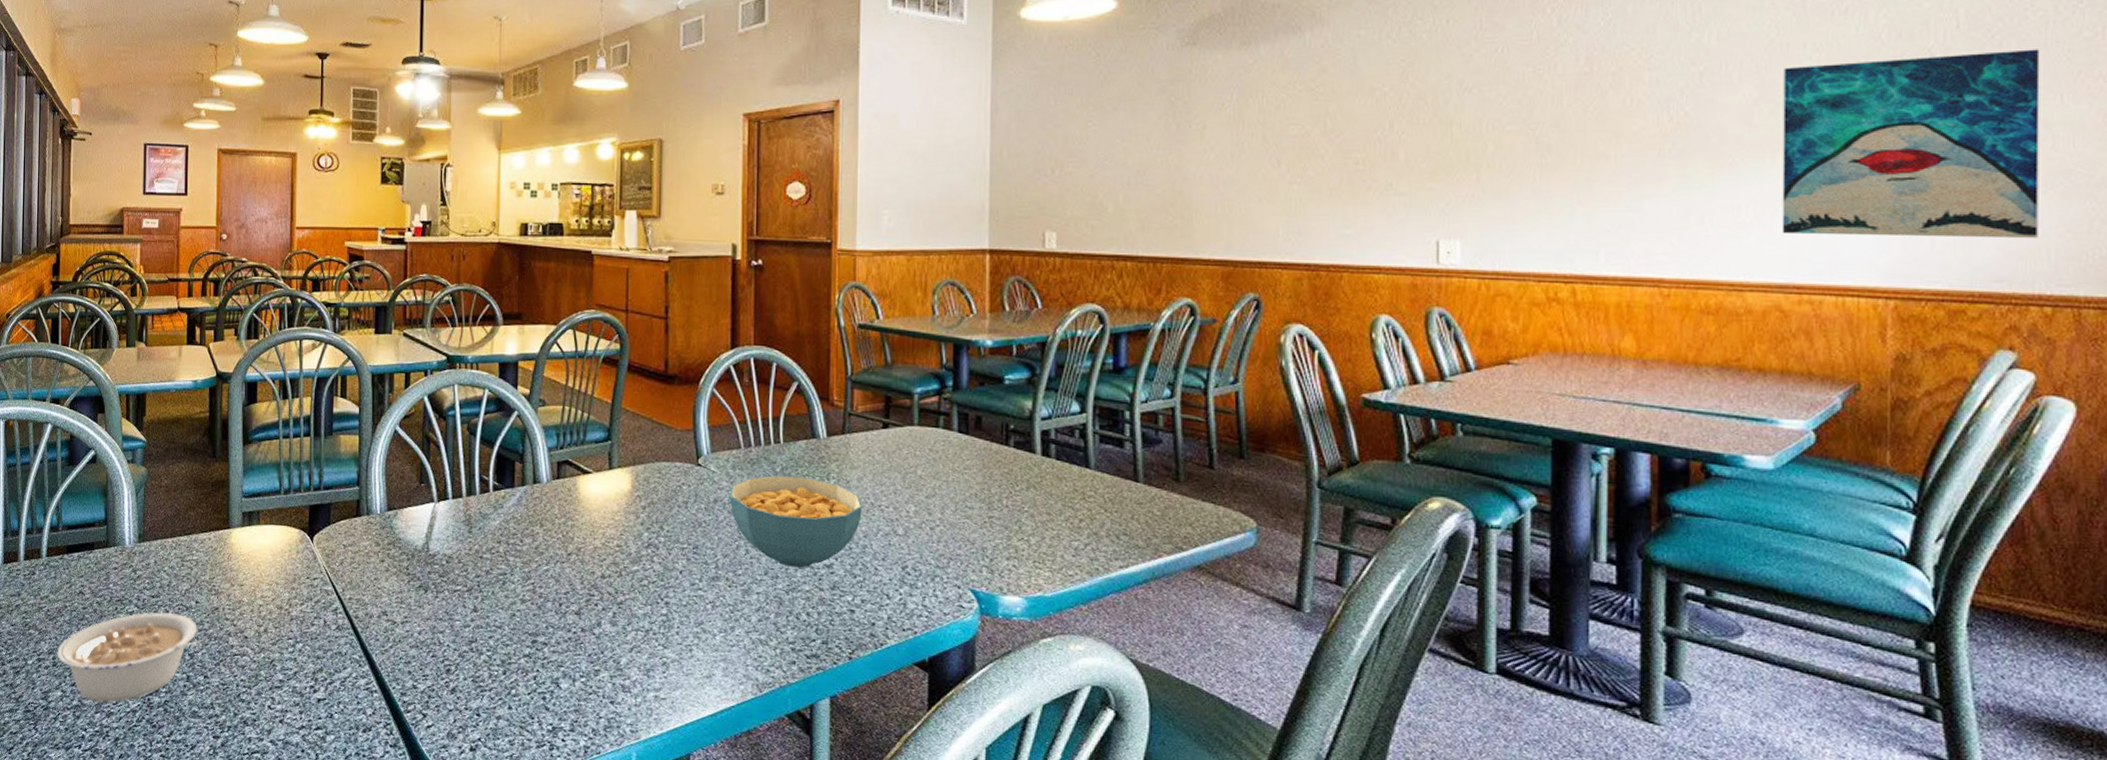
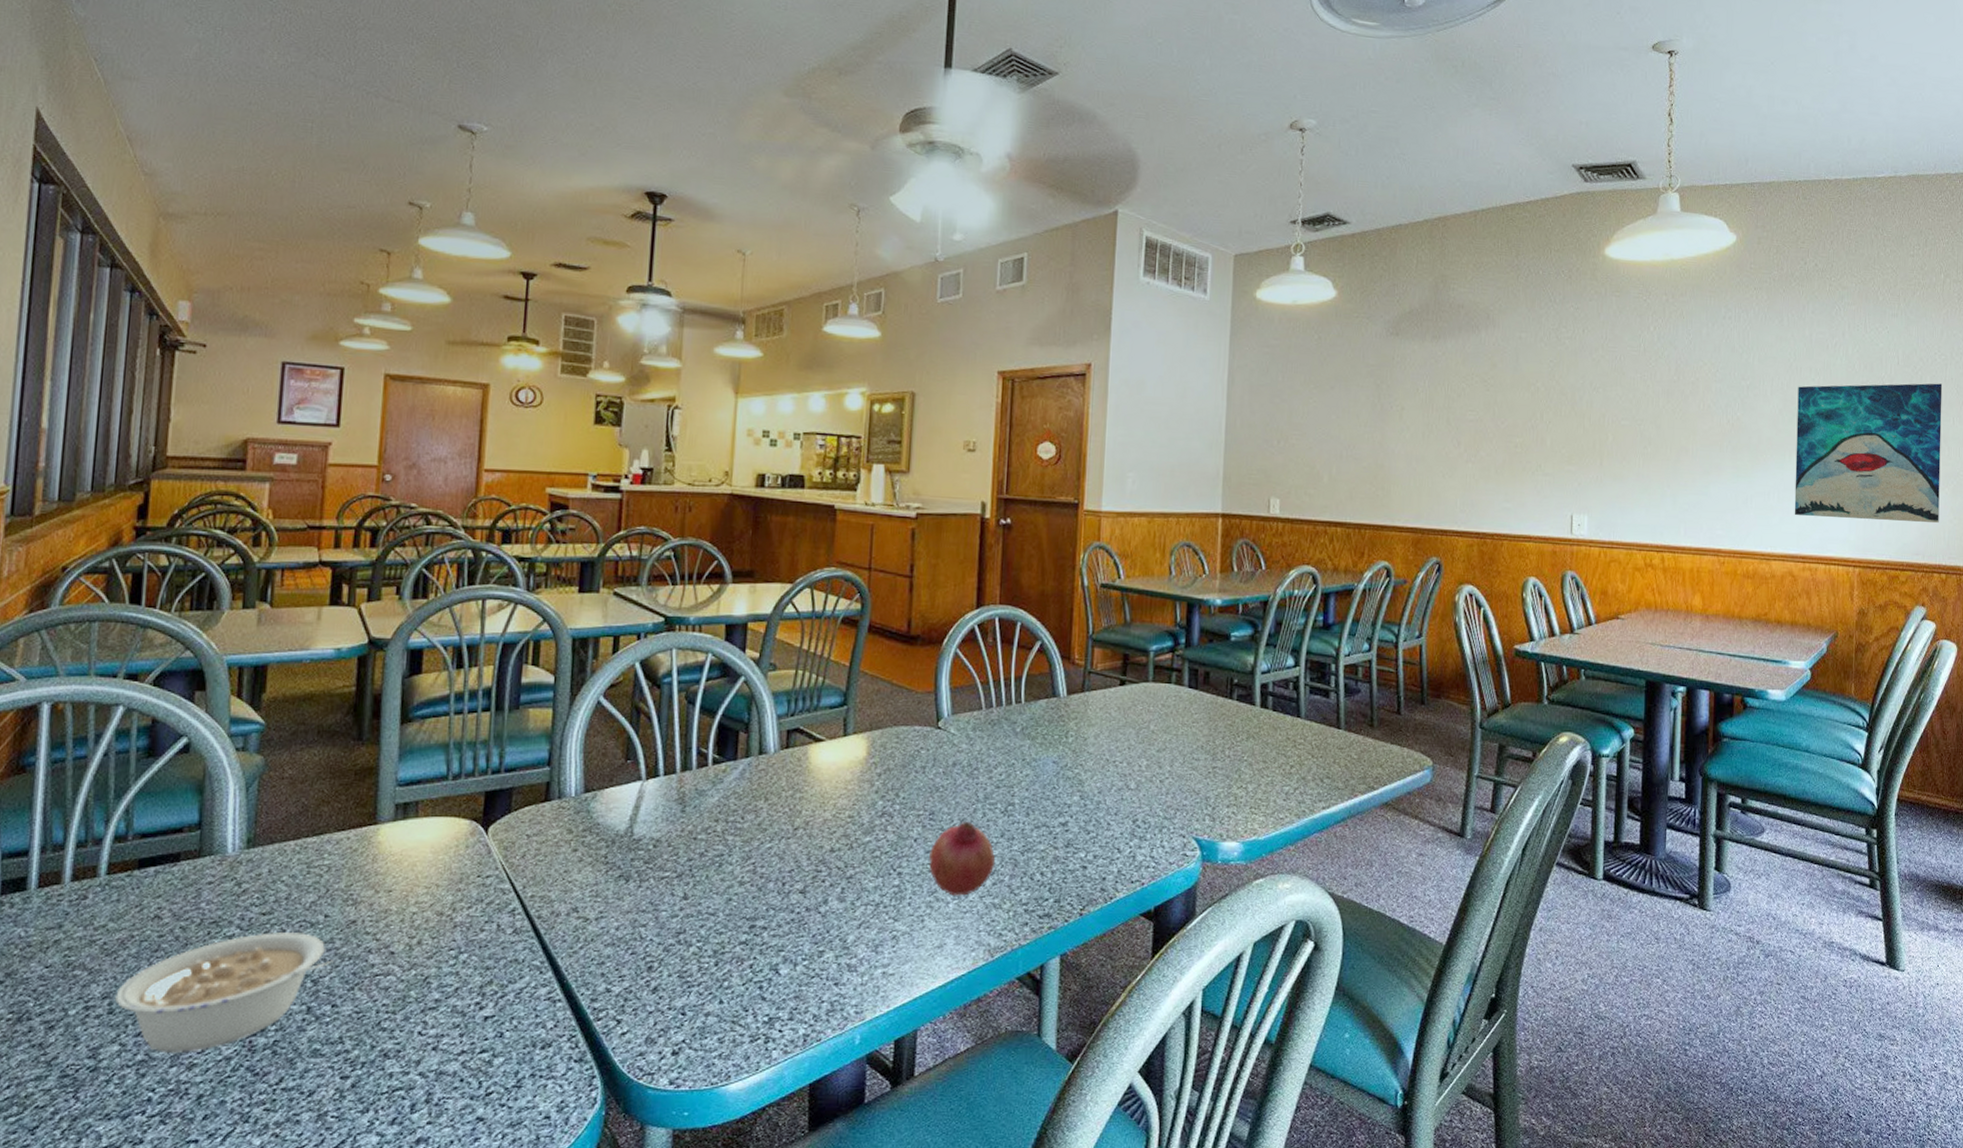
fruit: none [695,557,760,630] -> present [929,822,996,896]
cereal bowl: present [730,475,862,568] -> none [969,736,1098,828]

